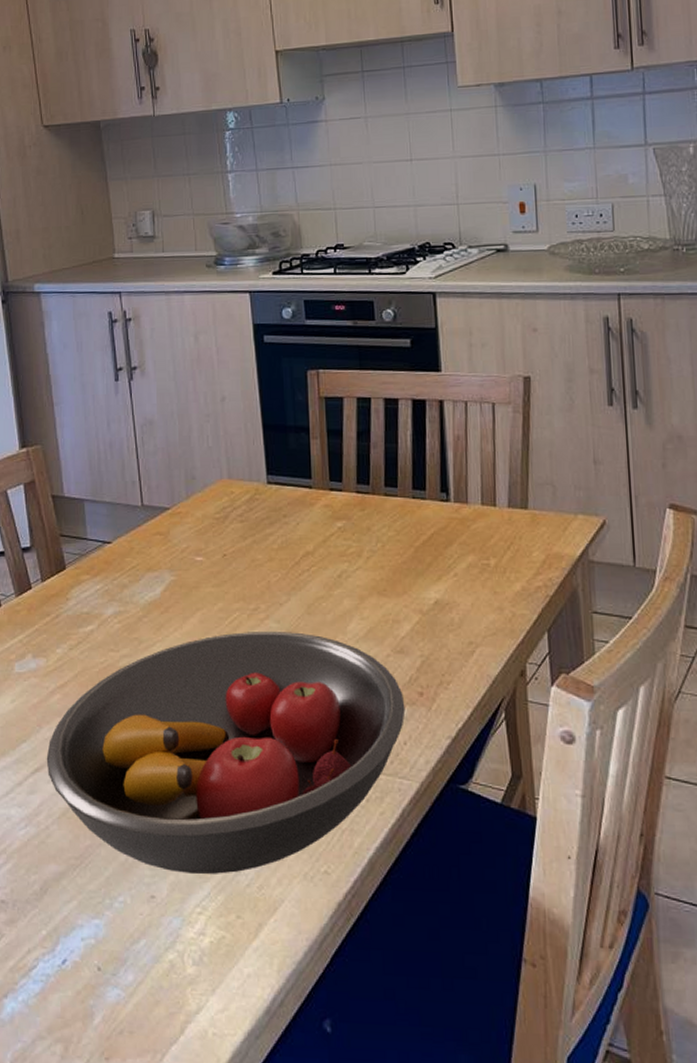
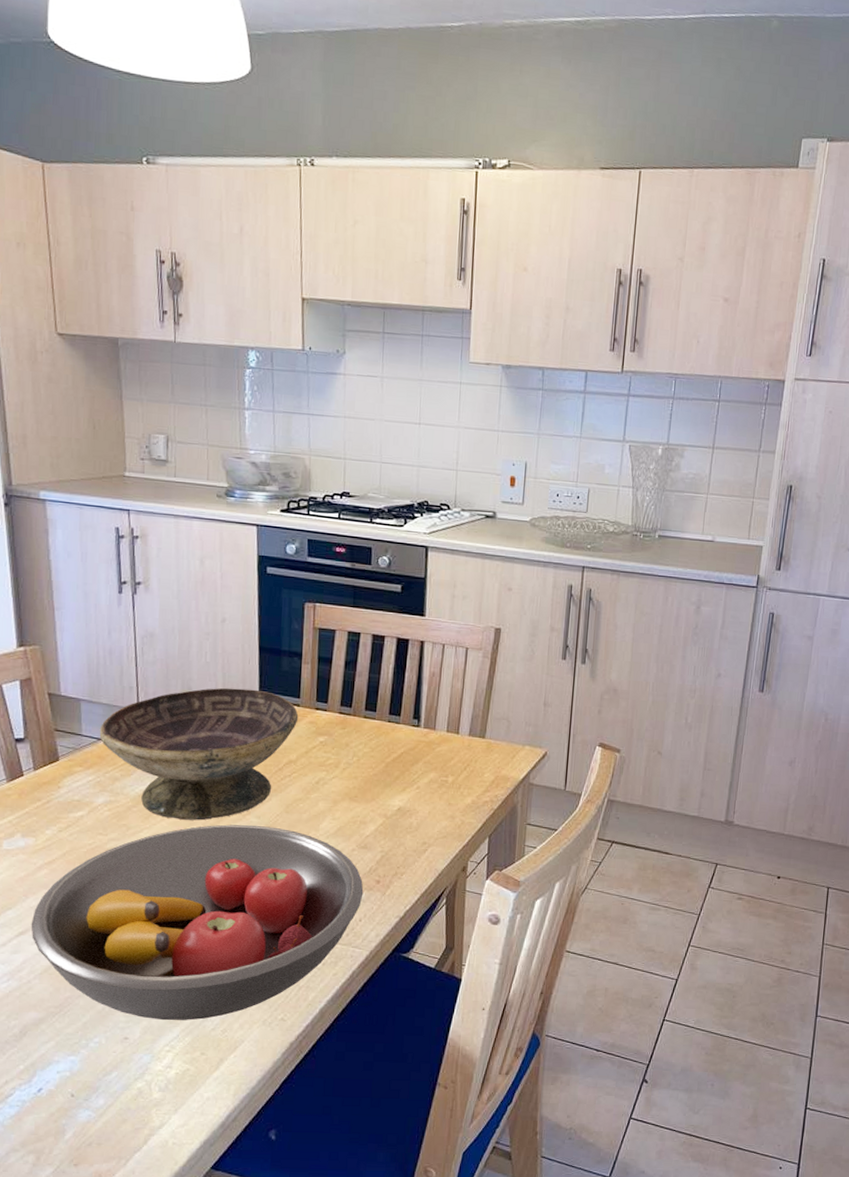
decorative bowl: none [104,473,312,629] -> present [99,687,299,821]

